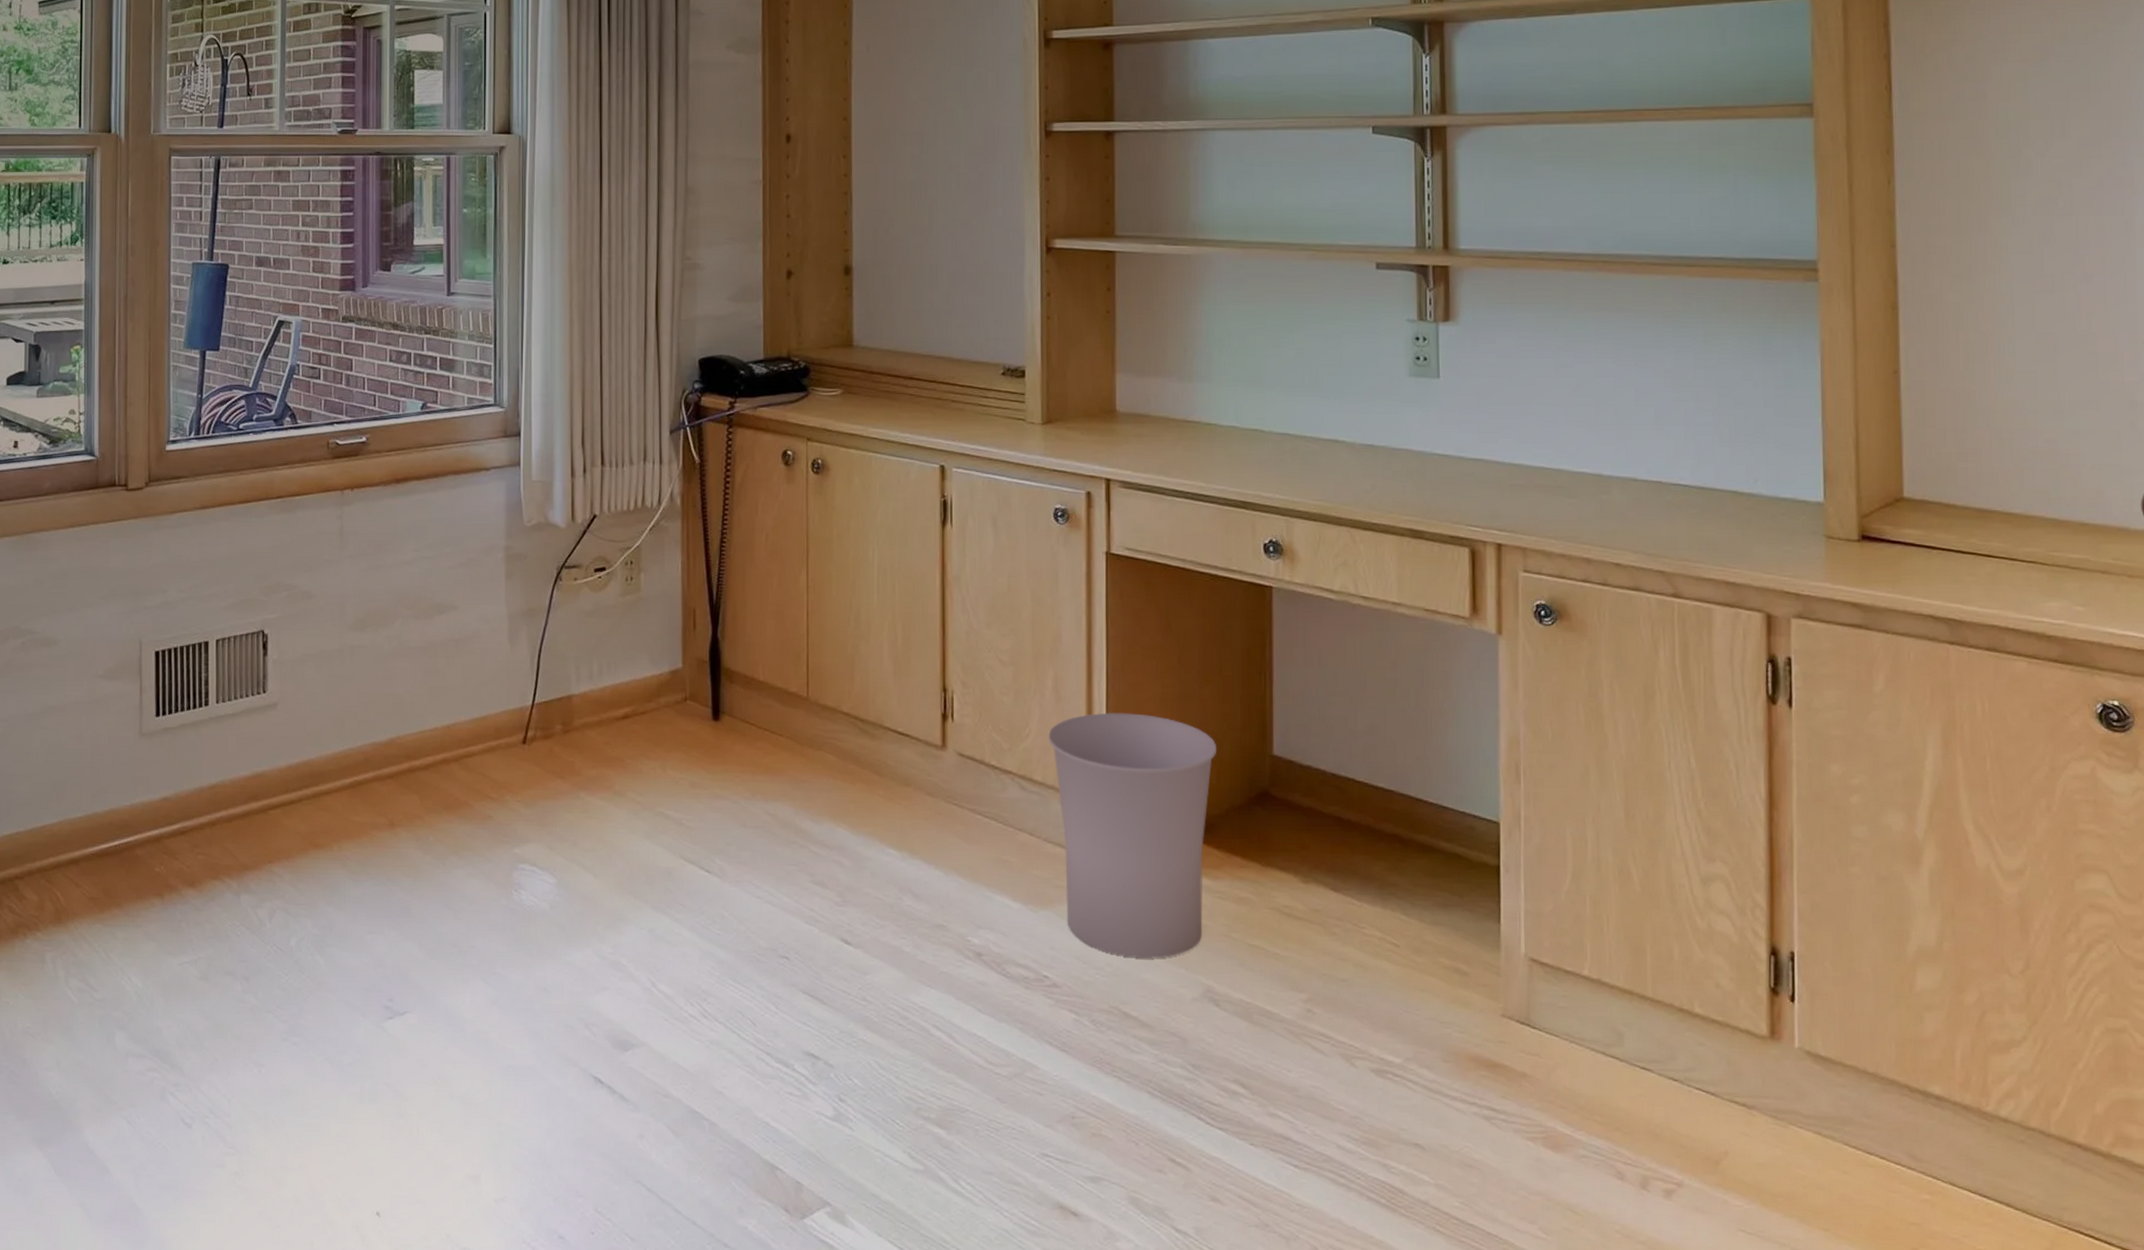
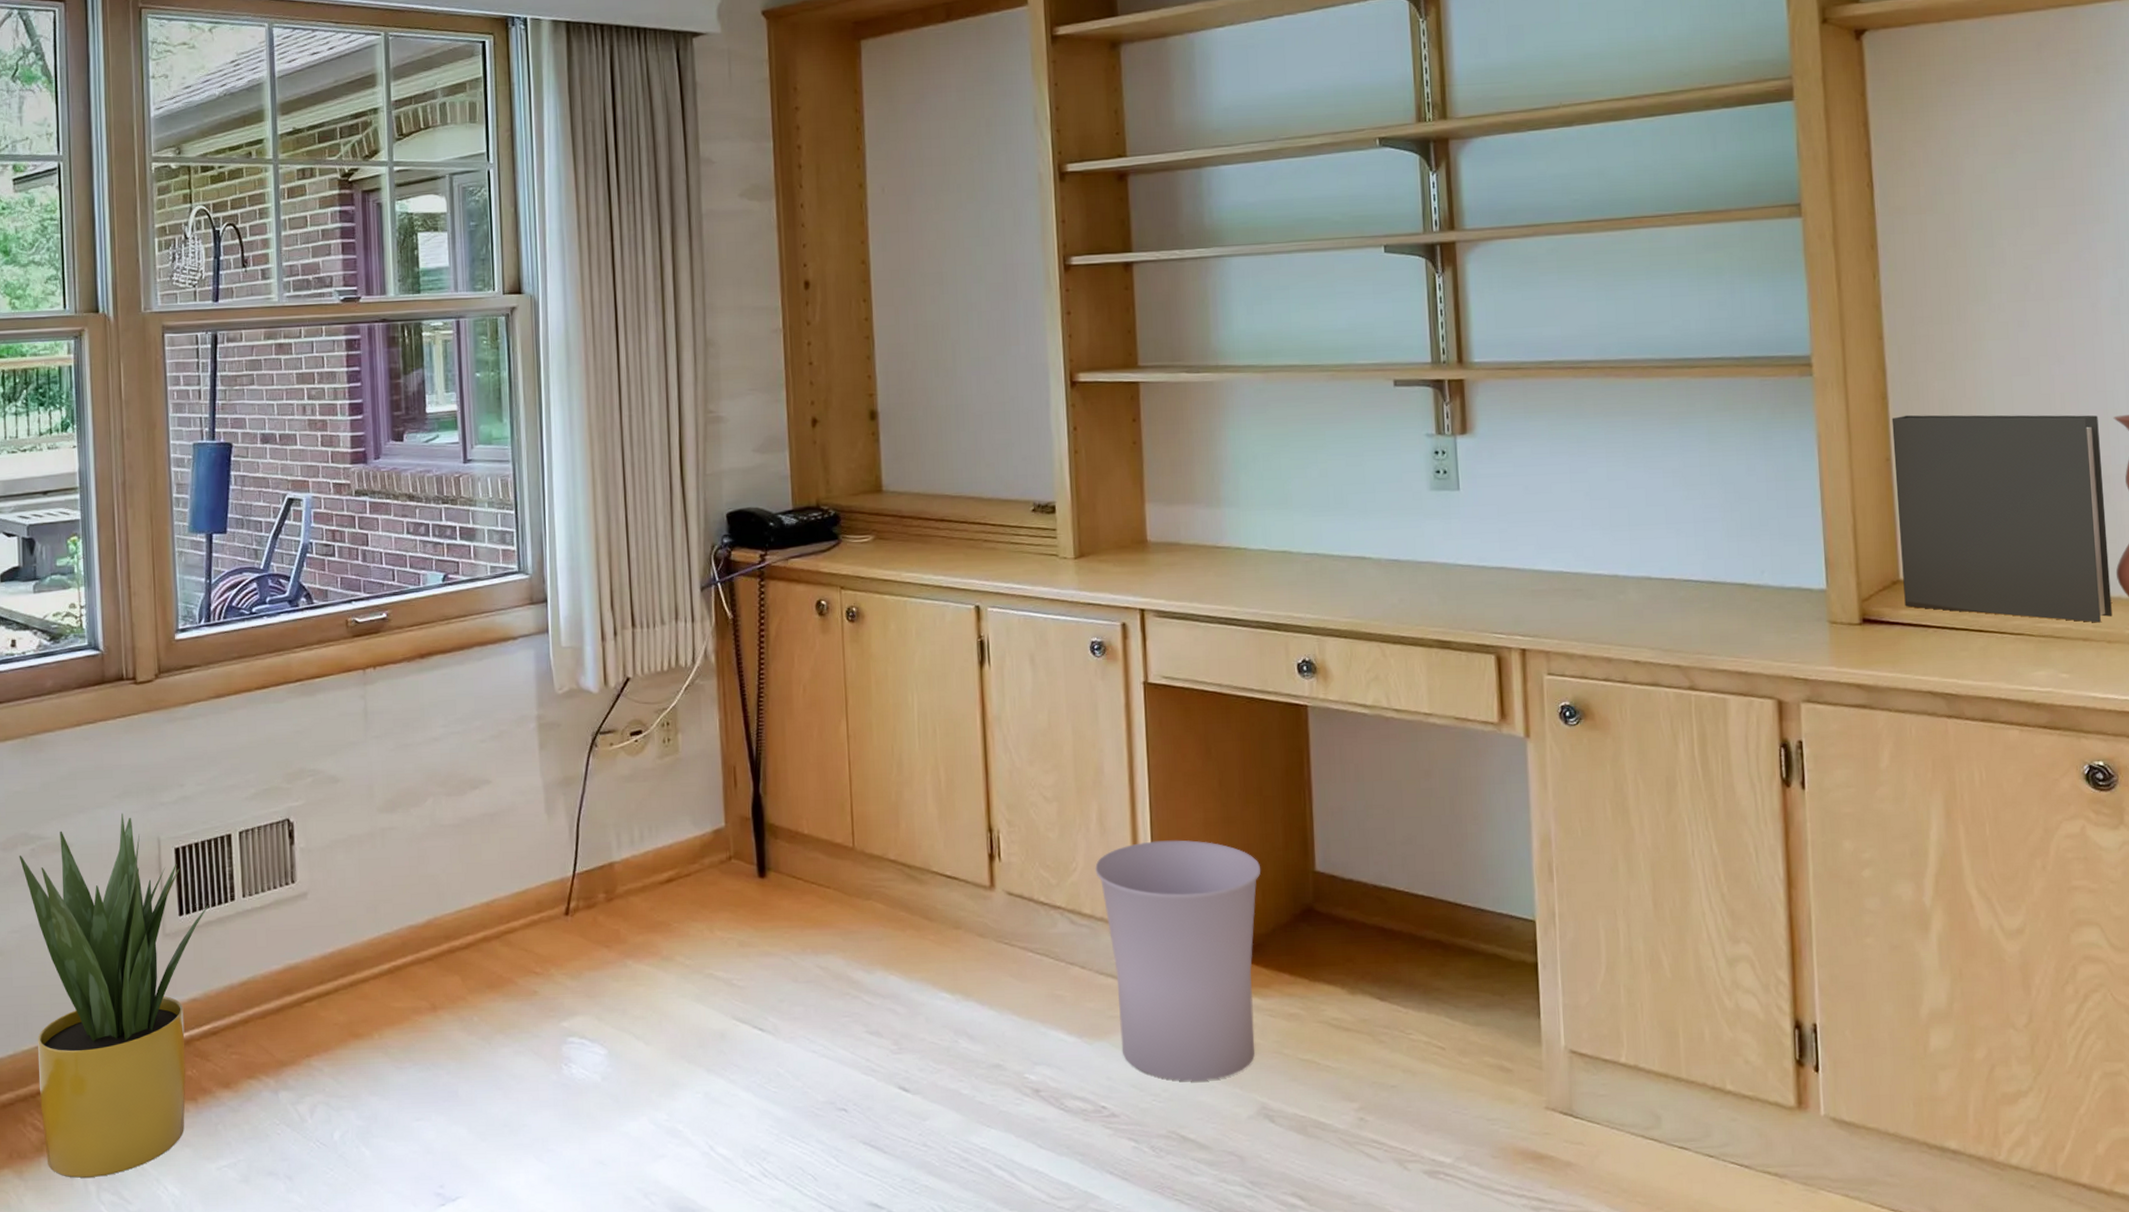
planter: none [10,613,184,963] -> present [19,813,209,1178]
binder: none [1902,327,2135,556] -> present [1892,415,2112,623]

